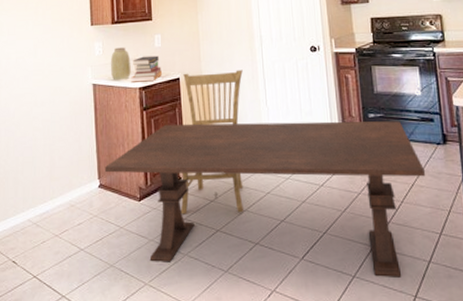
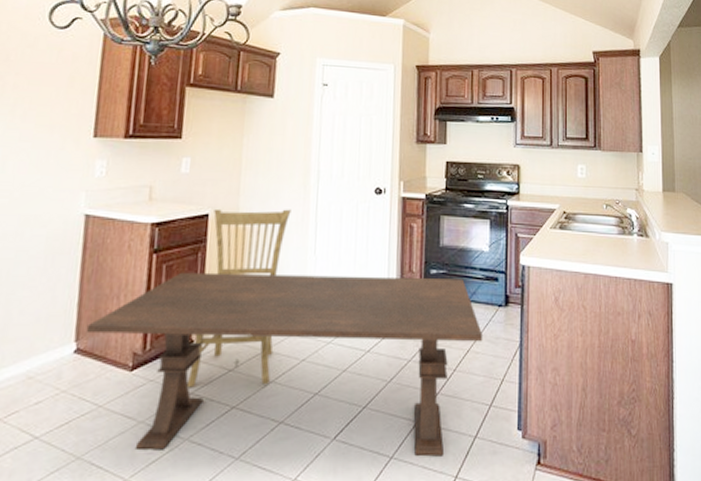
vase: present [110,47,131,81] -> none [113,169,145,212]
books: present [131,55,163,82] -> none [141,183,187,217]

